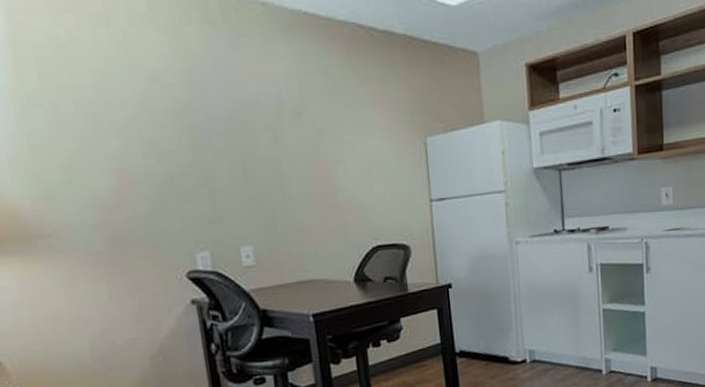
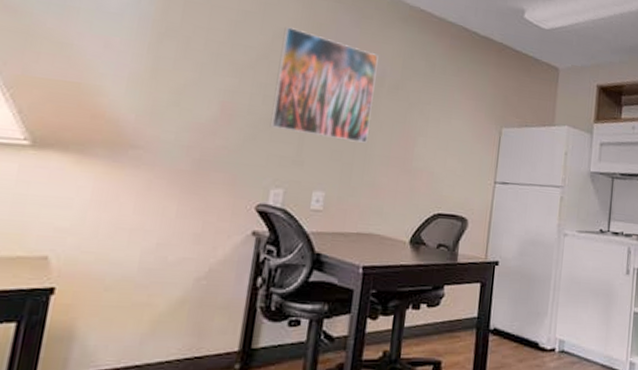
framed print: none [155,66,283,188] -> present [269,27,379,144]

